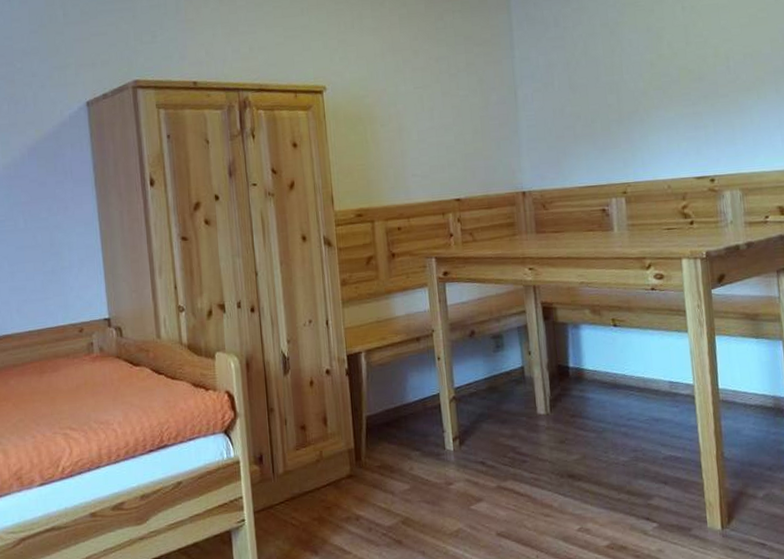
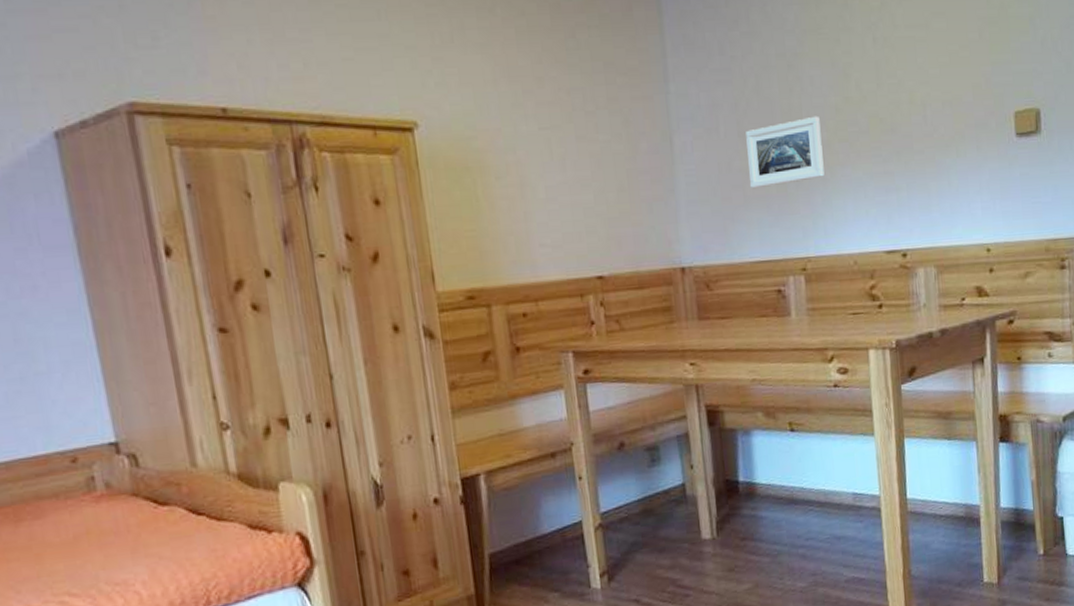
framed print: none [576,70,642,129] -> present [746,116,825,189]

